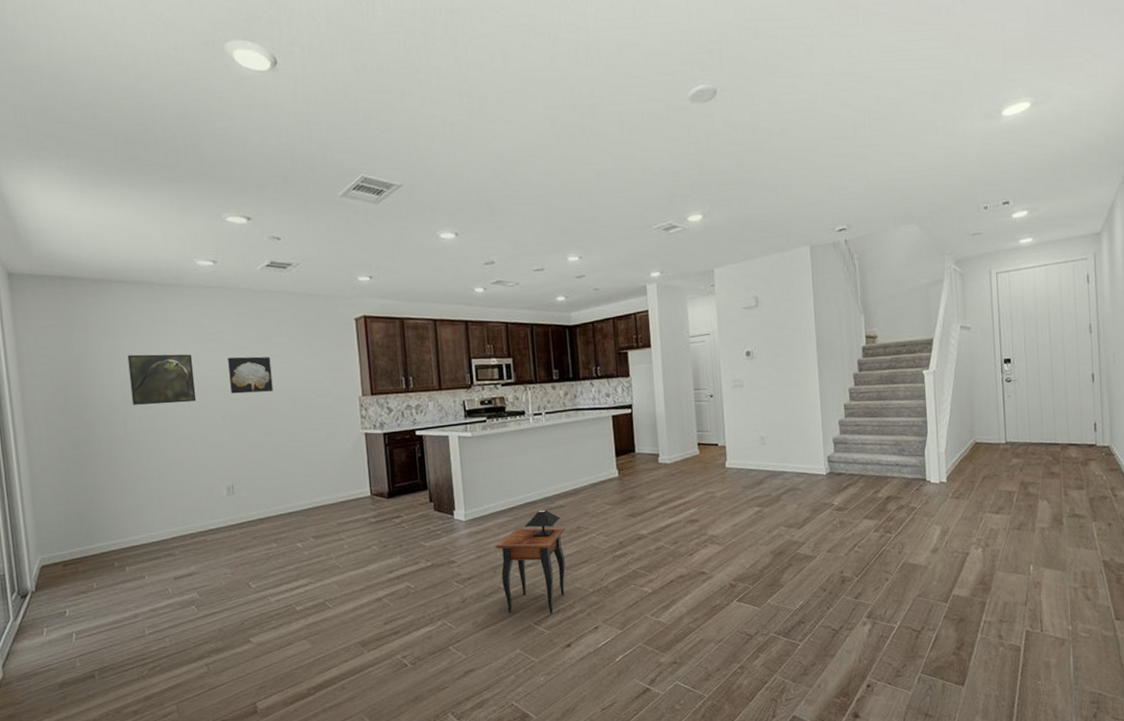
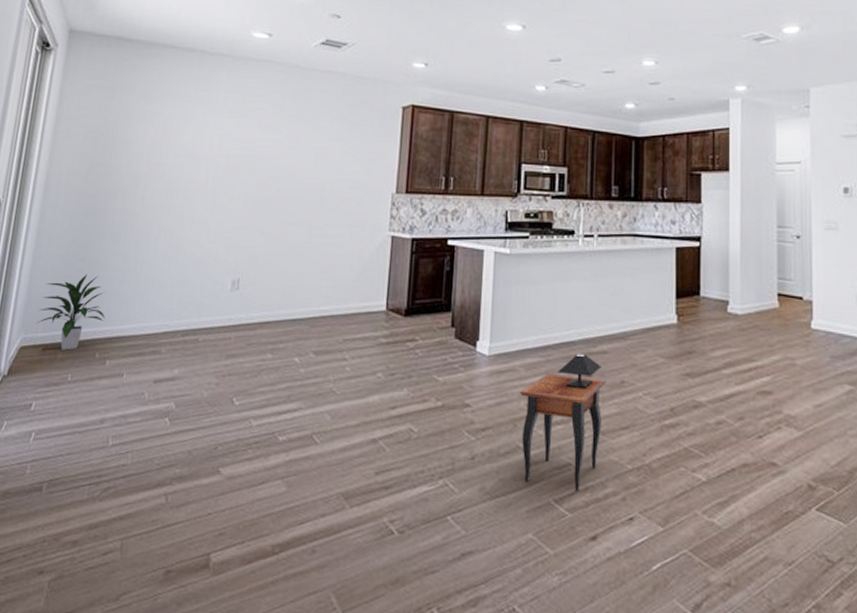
indoor plant: none [50,497,115,564] -> present [36,274,105,350]
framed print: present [127,354,197,405] -> none [156,123,227,180]
wall art: present [228,356,273,394] -> none [258,136,307,177]

